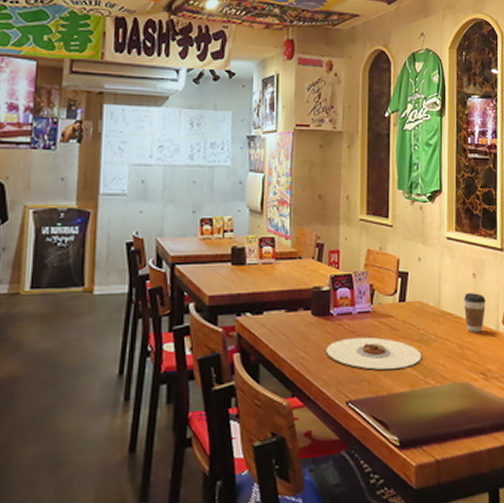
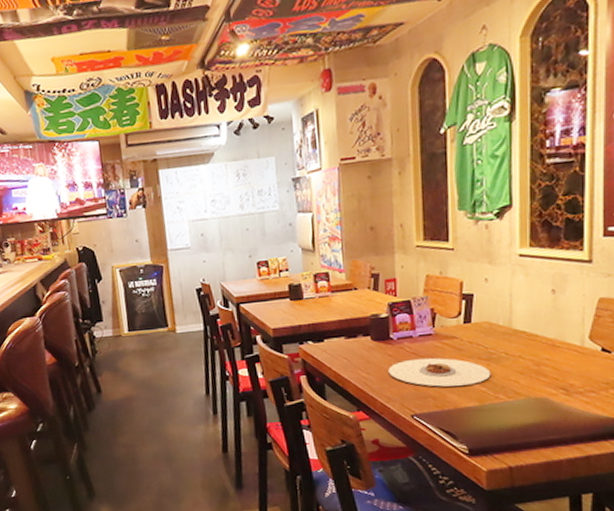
coffee cup: present [464,293,486,333] -> none [541,309,568,349]

